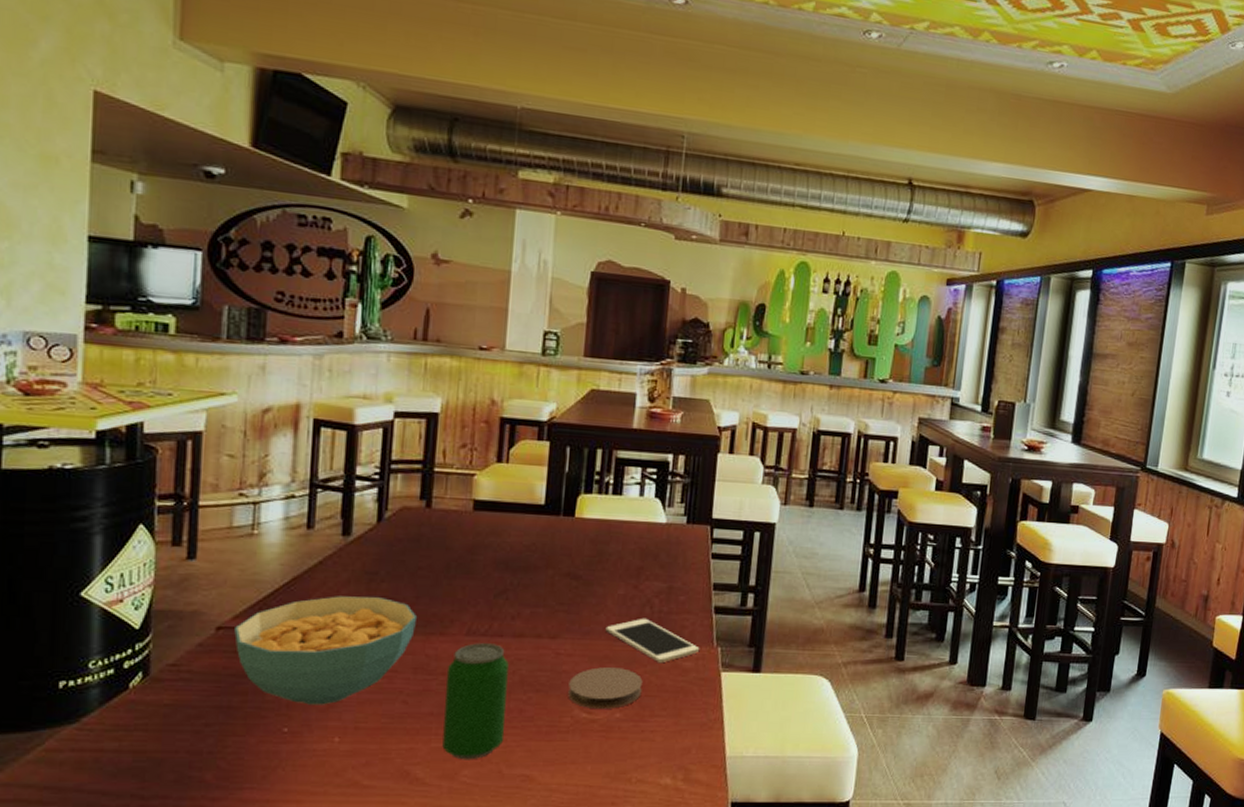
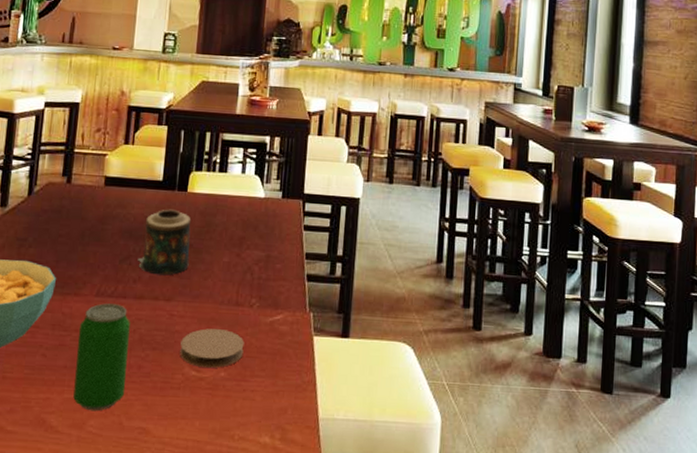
candle: none [516,536,580,611] -> present [137,209,192,276]
cell phone: present [605,618,700,662] -> none [212,283,295,326]

